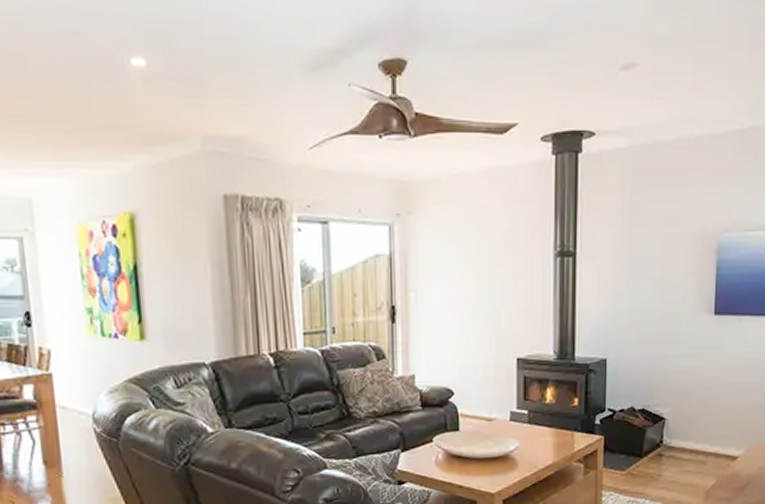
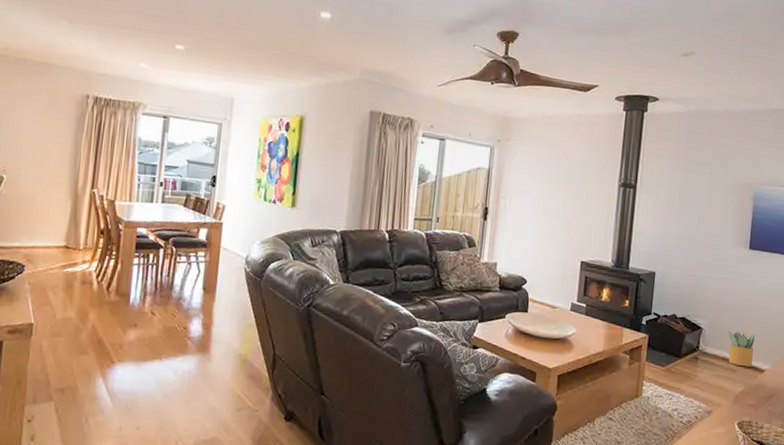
potted plant: none [695,416,726,457] -> present [728,330,756,368]

